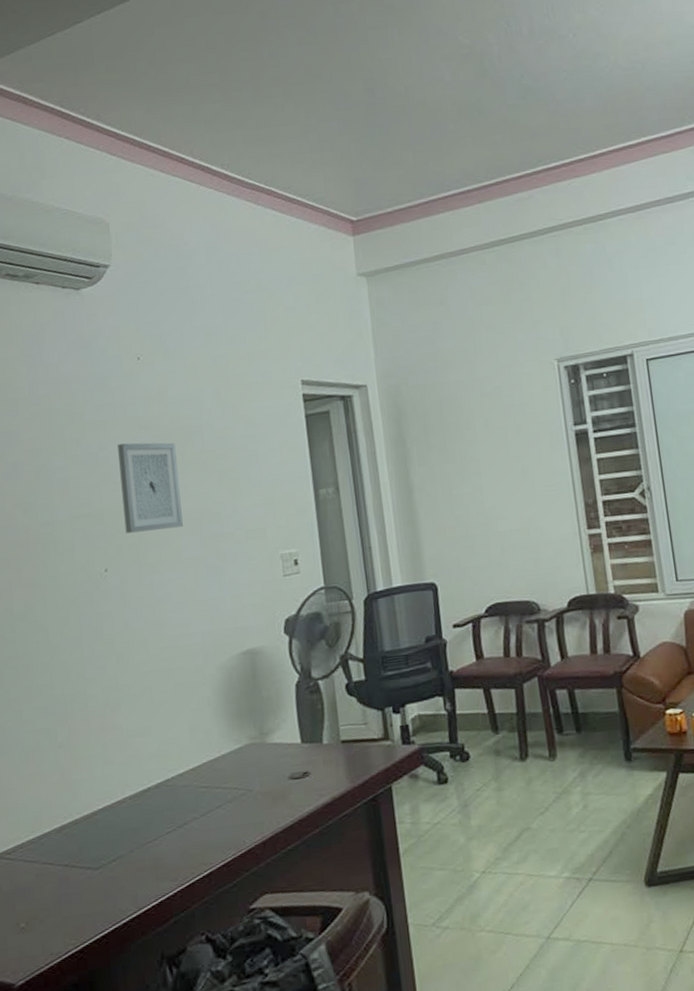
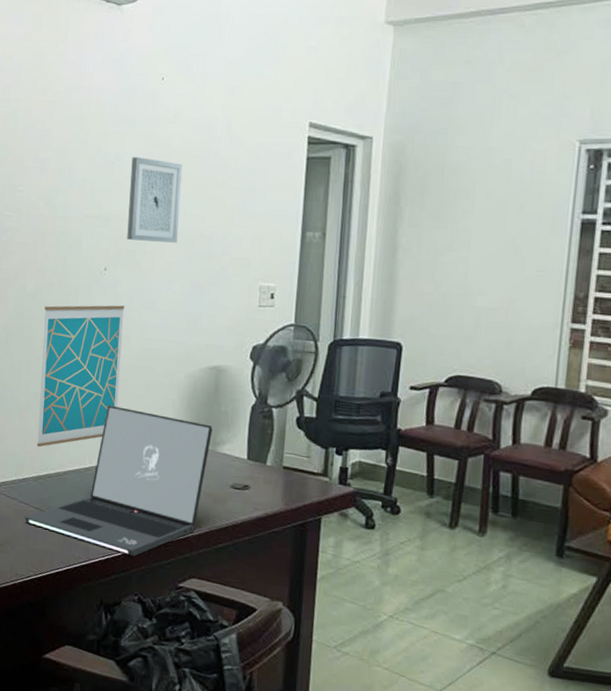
wall art: none [40,606,146,792] -> present [36,305,125,447]
laptop: none [51,715,258,891] -> present [24,404,212,557]

